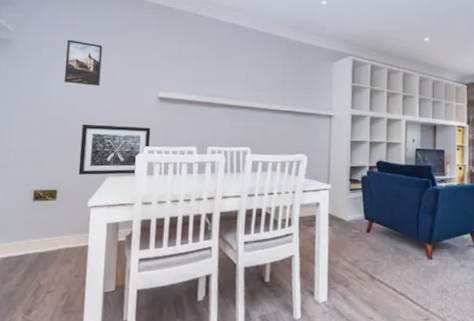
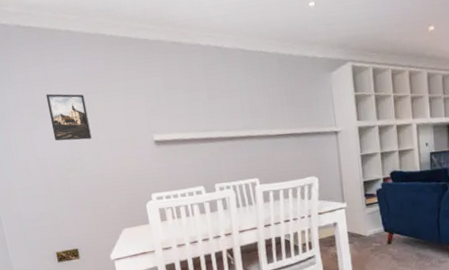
wall art: present [78,124,151,175] -> none [85,174,157,231]

